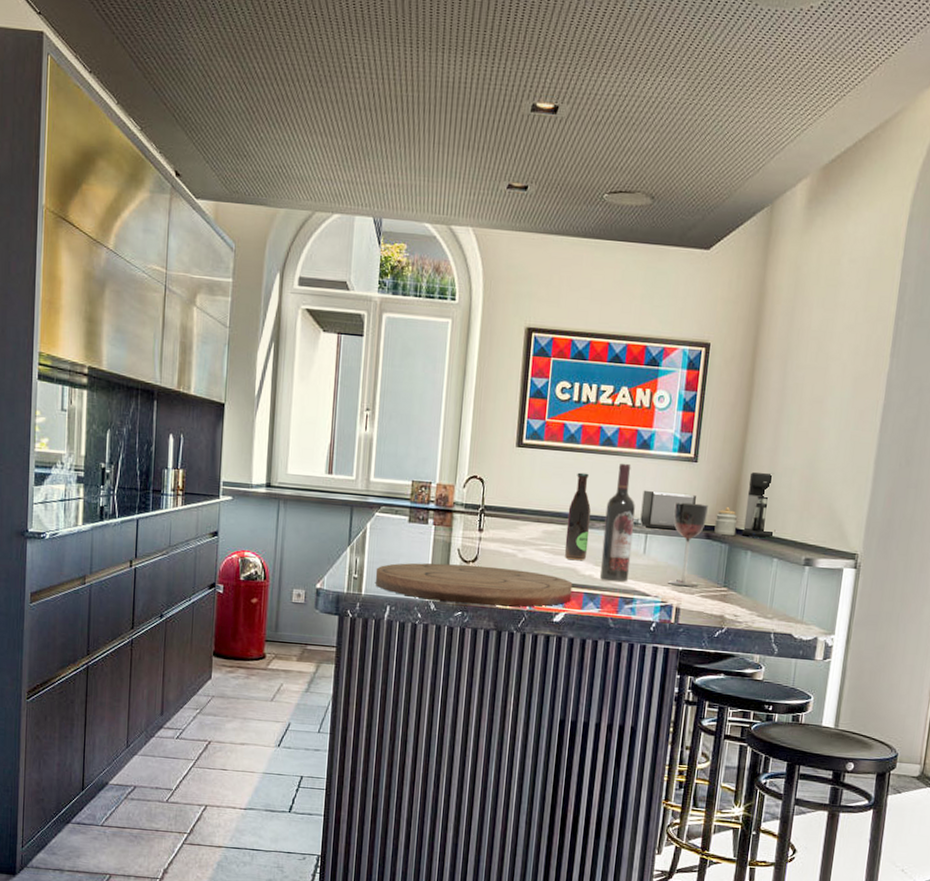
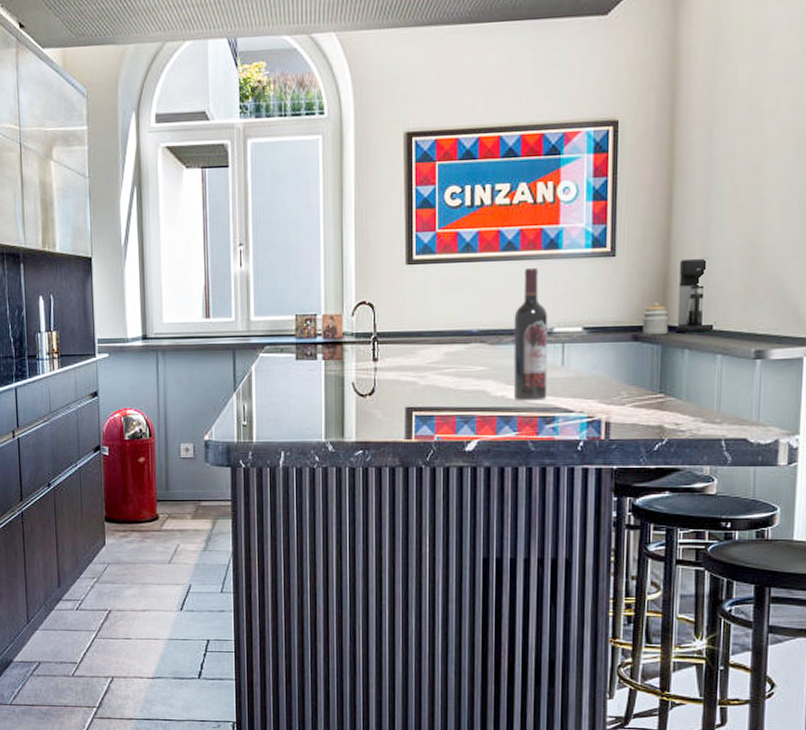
cutting board: present [375,563,573,607] -> none [265,398,484,441]
bottle: present [564,472,592,560] -> none [471,283,498,381]
toaster: present [640,490,696,530] -> none [554,293,617,336]
wineglass: present [668,502,708,587] -> none [592,302,633,397]

